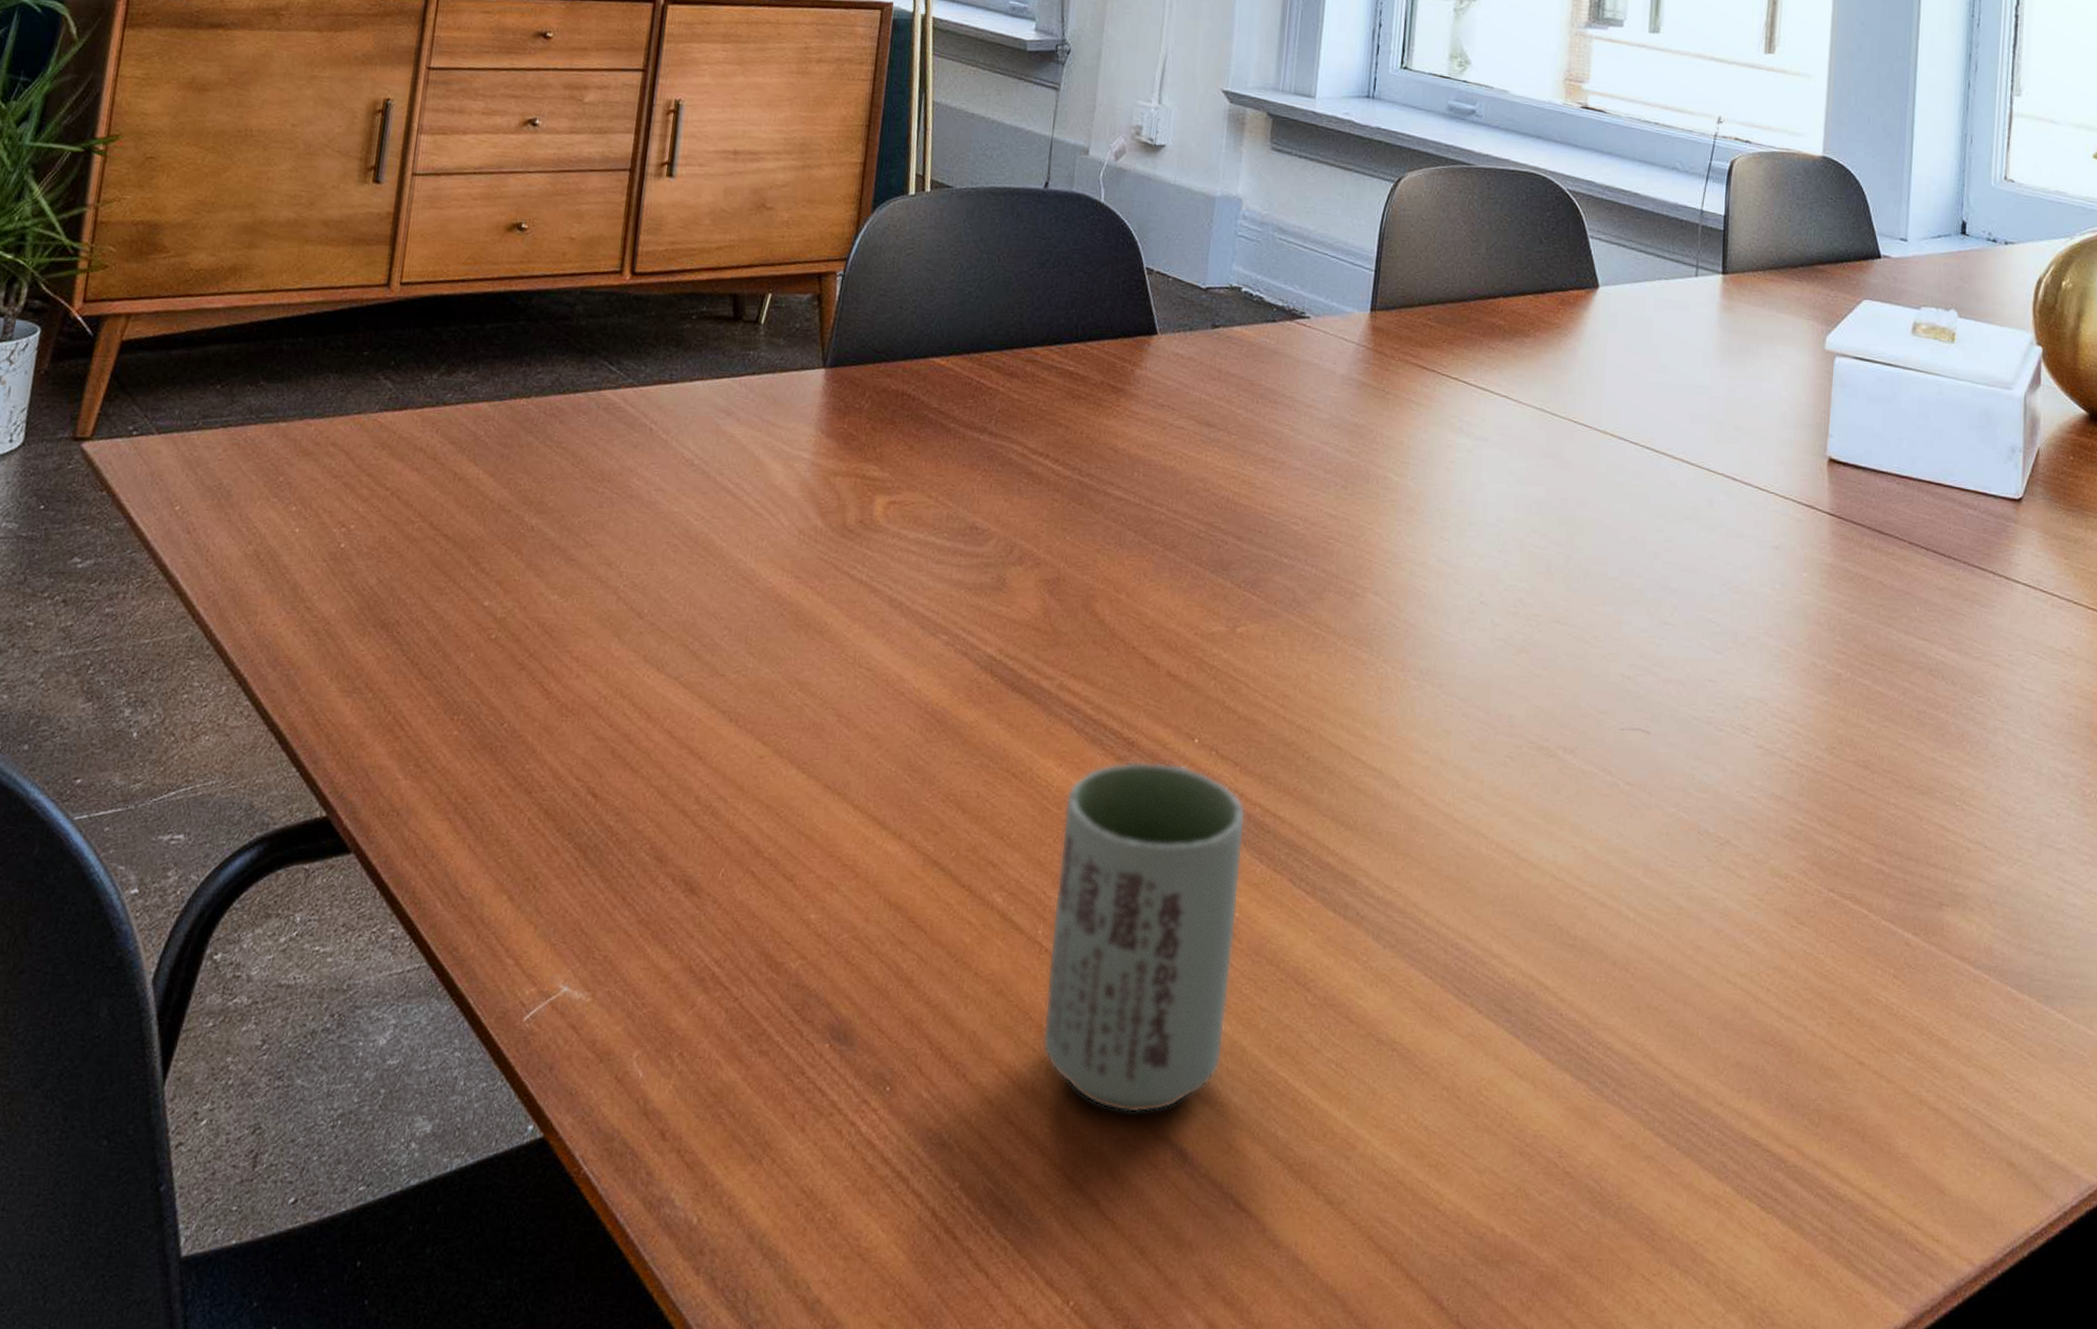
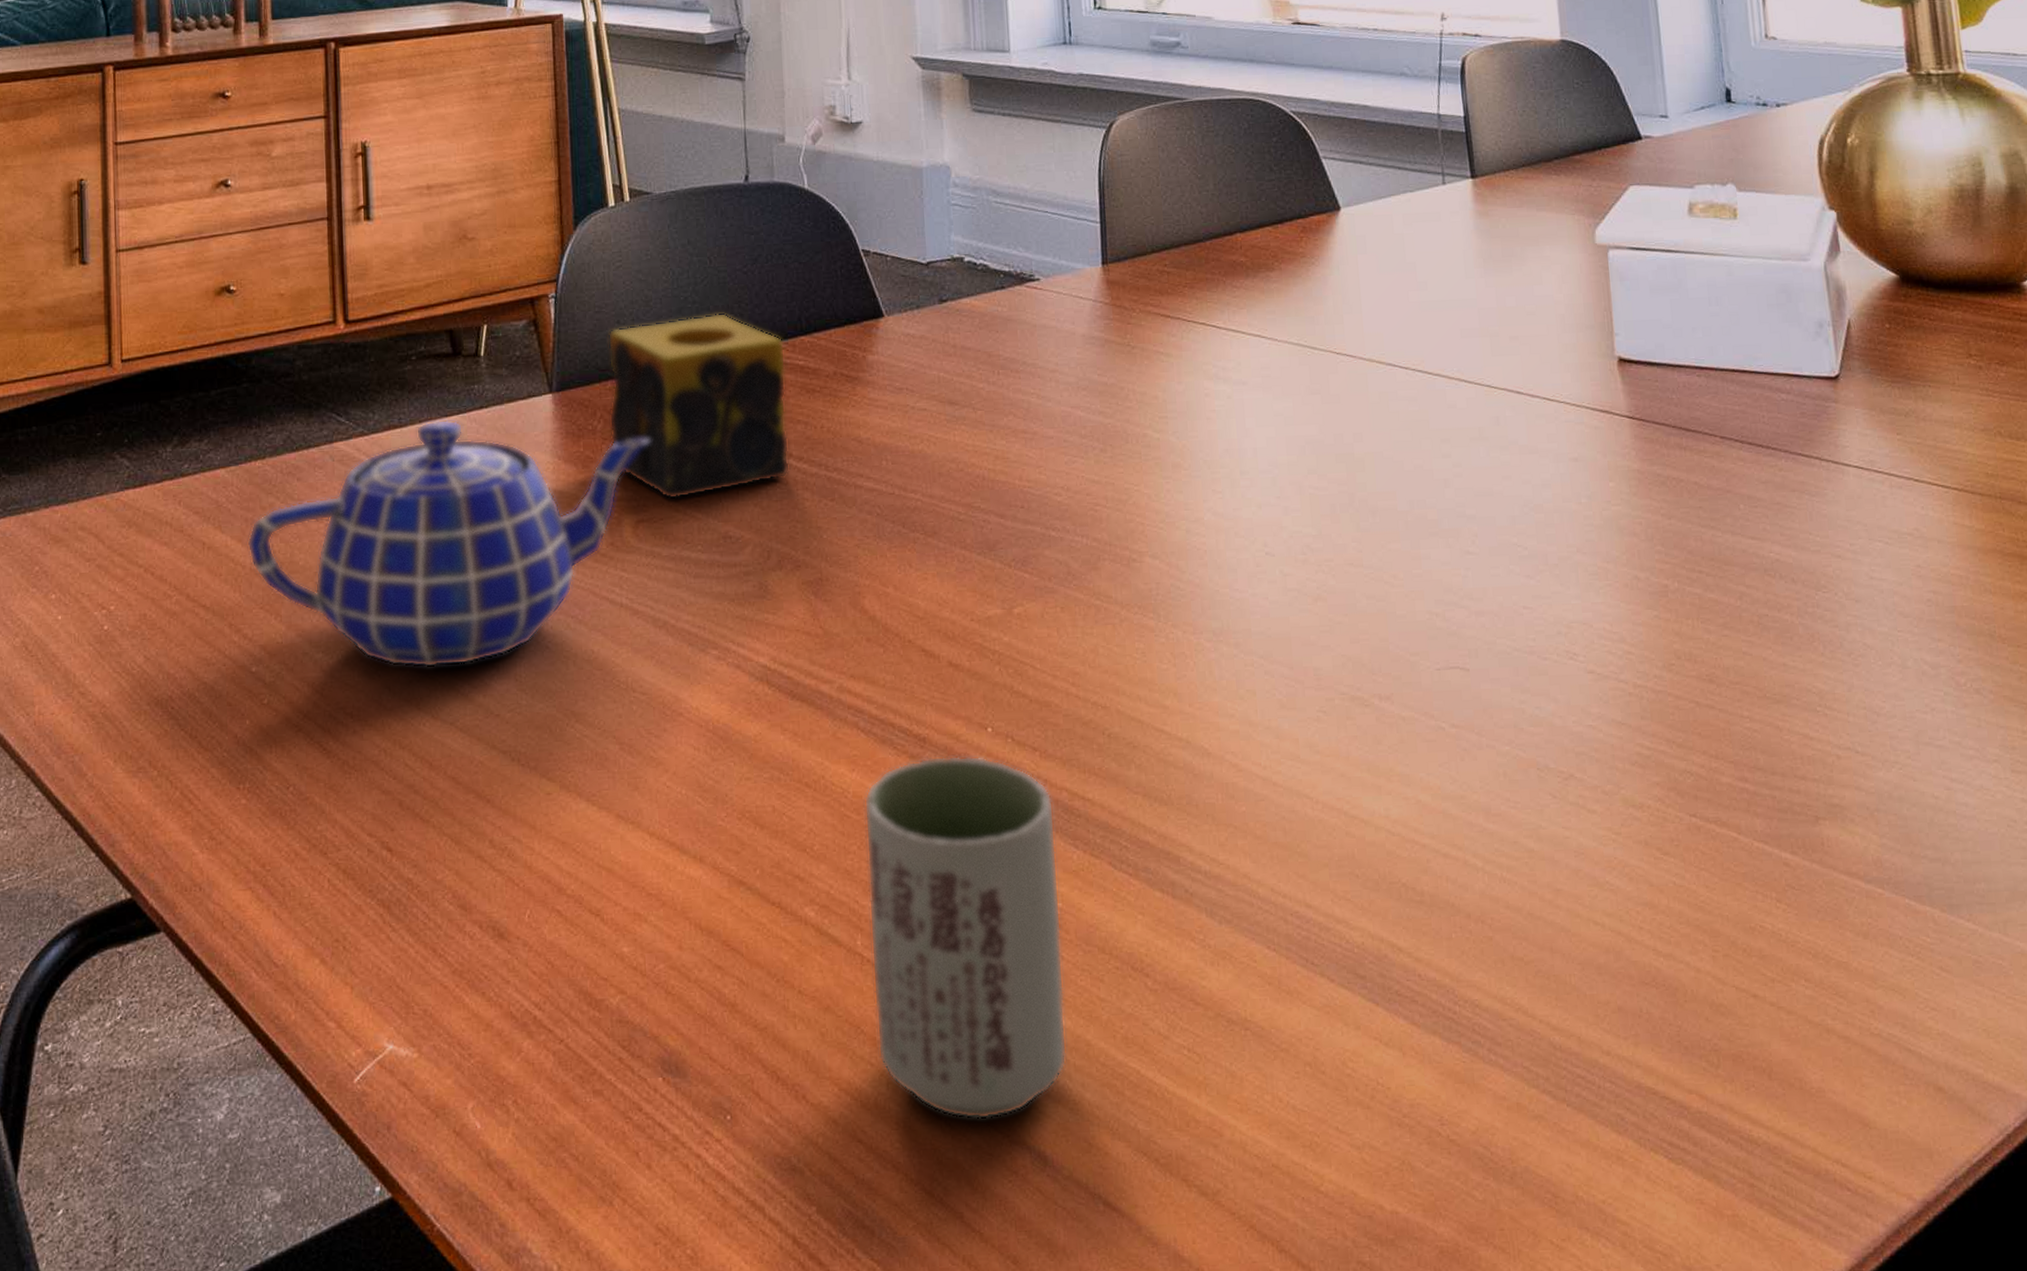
teapot: none [498,380,915,623] -> present [247,419,651,668]
candle: none [874,310,1058,486] -> present [607,312,790,500]

